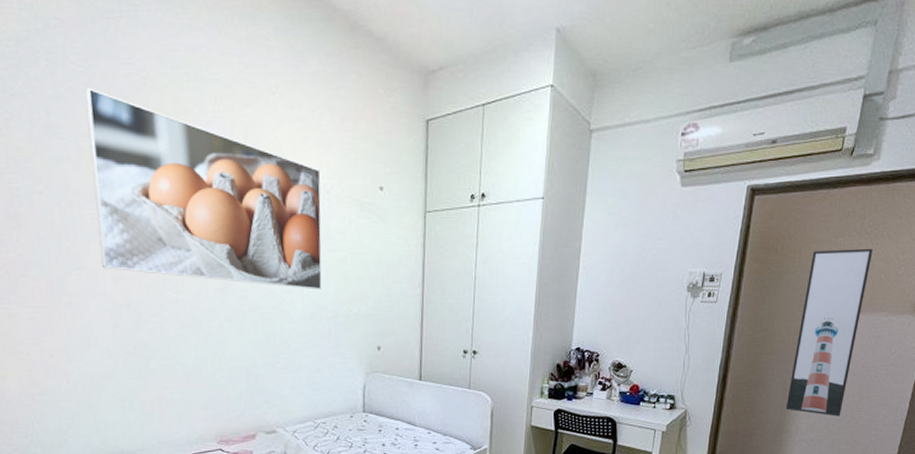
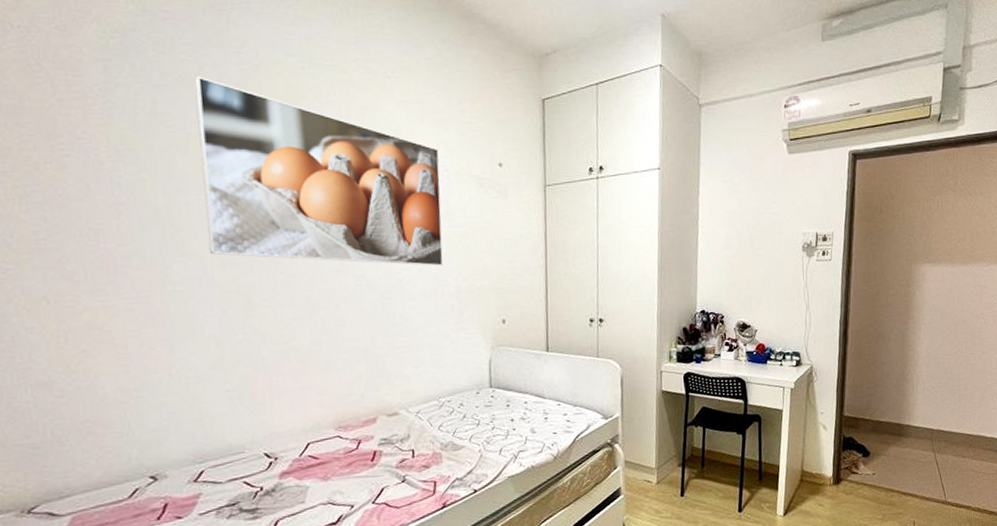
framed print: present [785,248,873,417] -> none [905,204,968,364]

